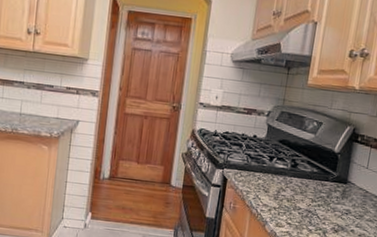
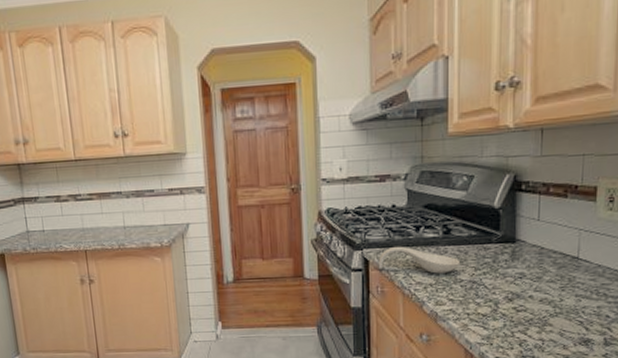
spoon rest: none [234,170,302,200] -> present [378,246,461,274]

